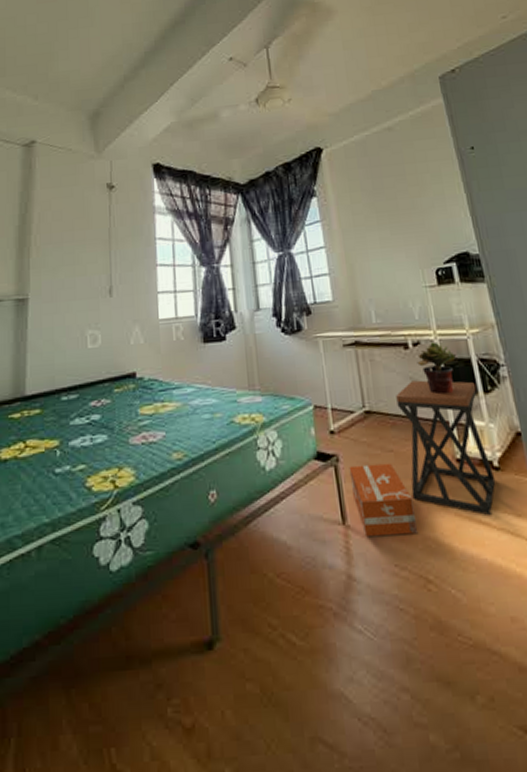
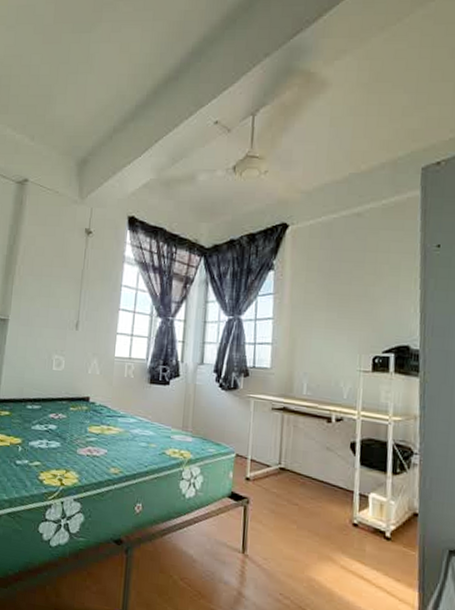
cardboard box: present [349,463,419,538] -> none [255,509,307,575]
stool: present [396,380,496,515] -> none [307,450,387,574]
potted plant: present [417,342,456,395] -> none [336,421,374,469]

